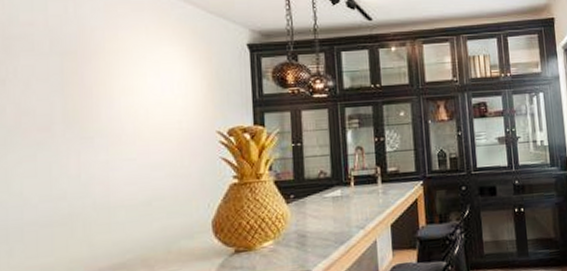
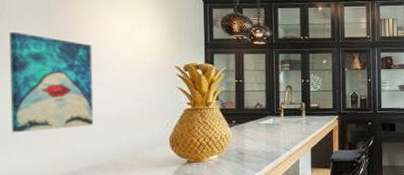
wall art: none [13,101,118,228] -> present [9,31,94,133]

